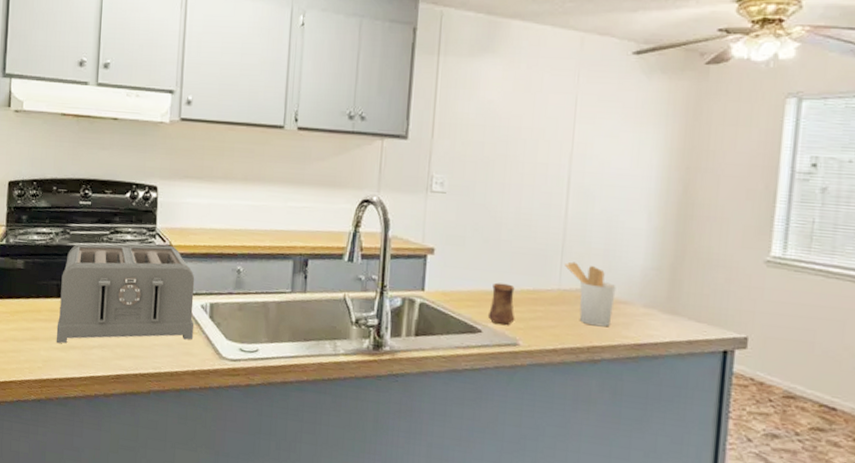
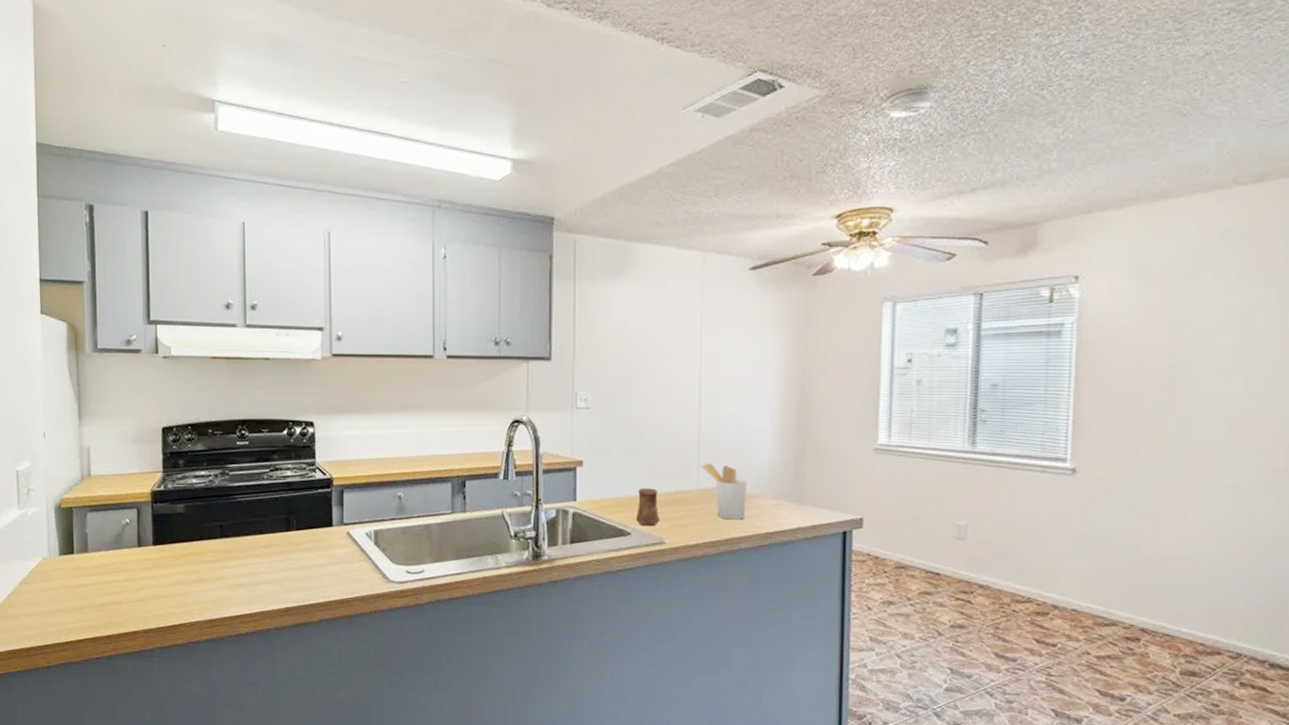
toaster: present [56,243,195,344] -> none [223,478,361,582]

